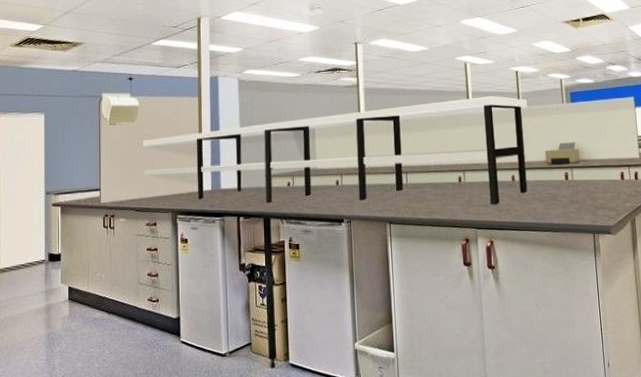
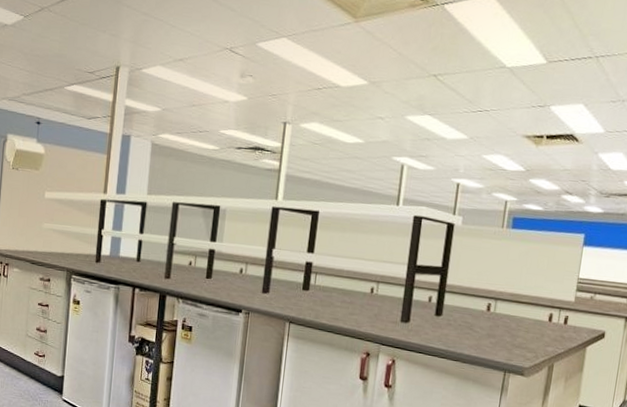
printer: present [545,142,581,166] -> none [469,270,509,297]

